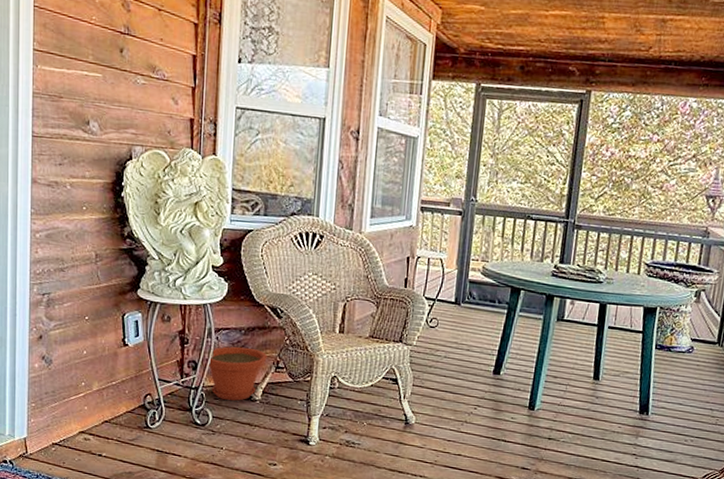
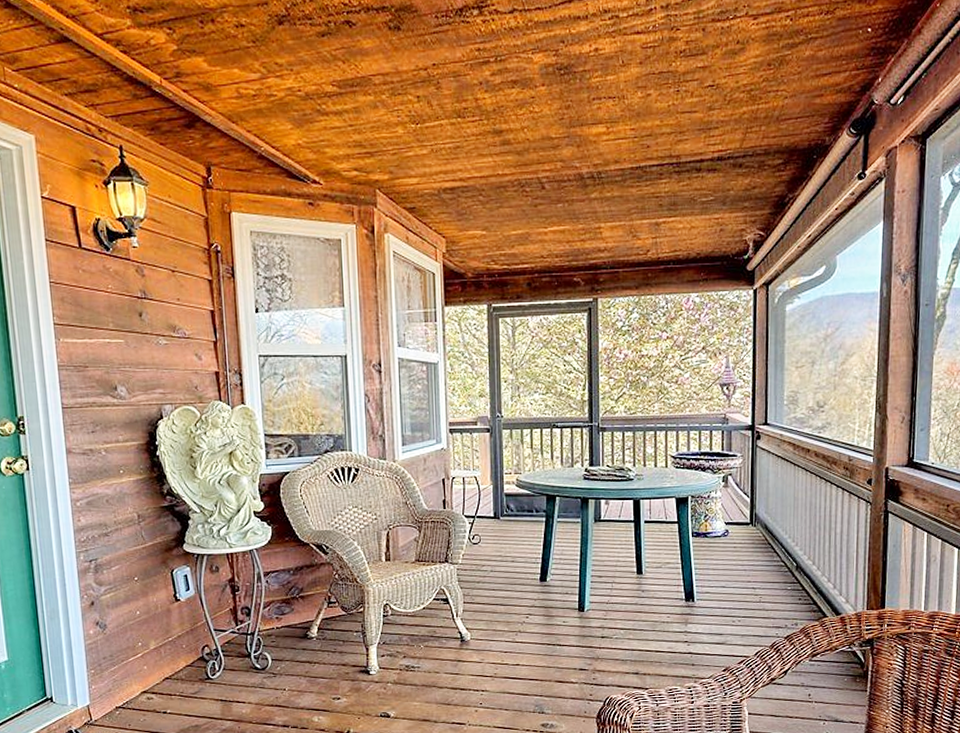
plant pot: present [206,346,267,401] -> none [260,587,318,642]

